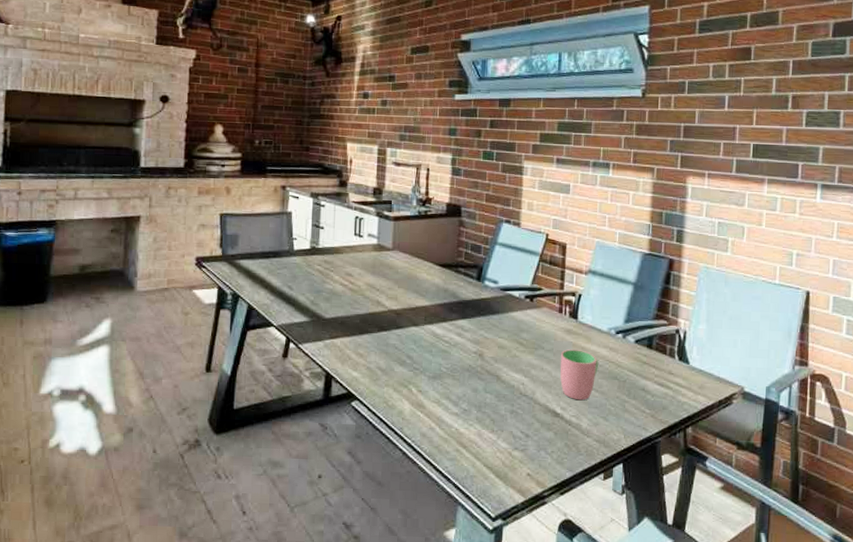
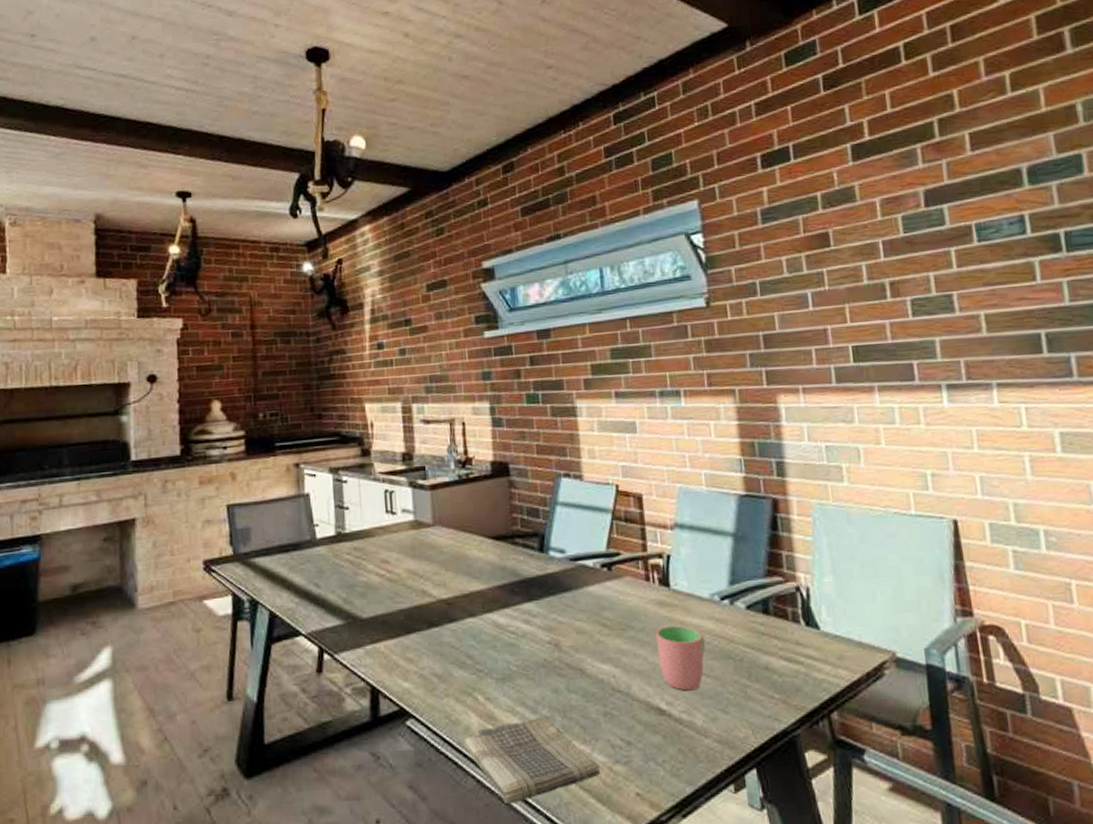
dish towel: none [396,409,501,473] -> present [463,717,600,805]

